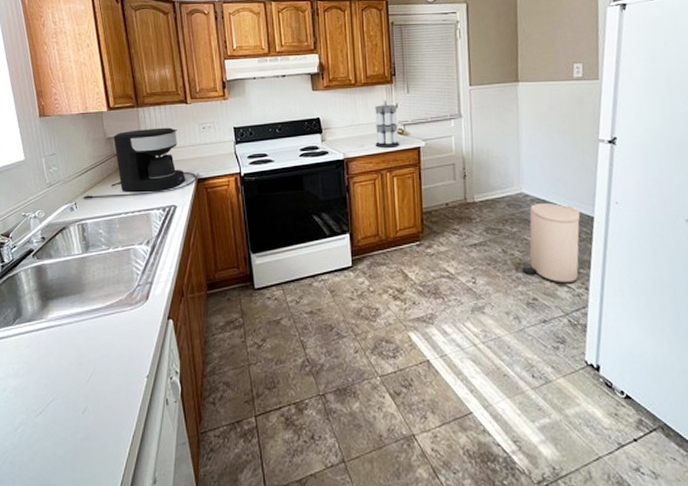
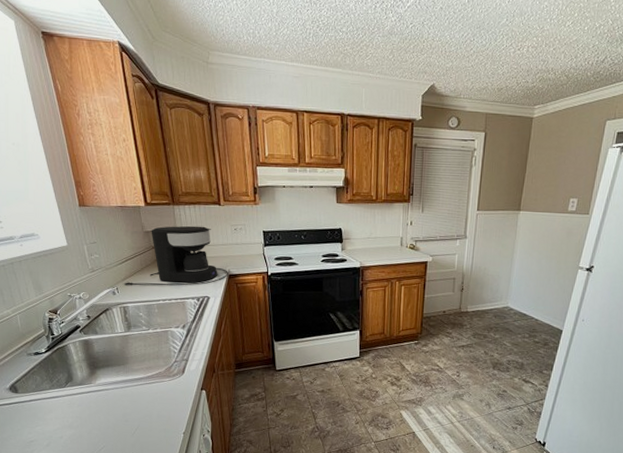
spice rack: present [375,99,399,149] -> none [388,217,411,261]
pedal bin: present [522,202,581,284] -> none [498,316,553,381]

